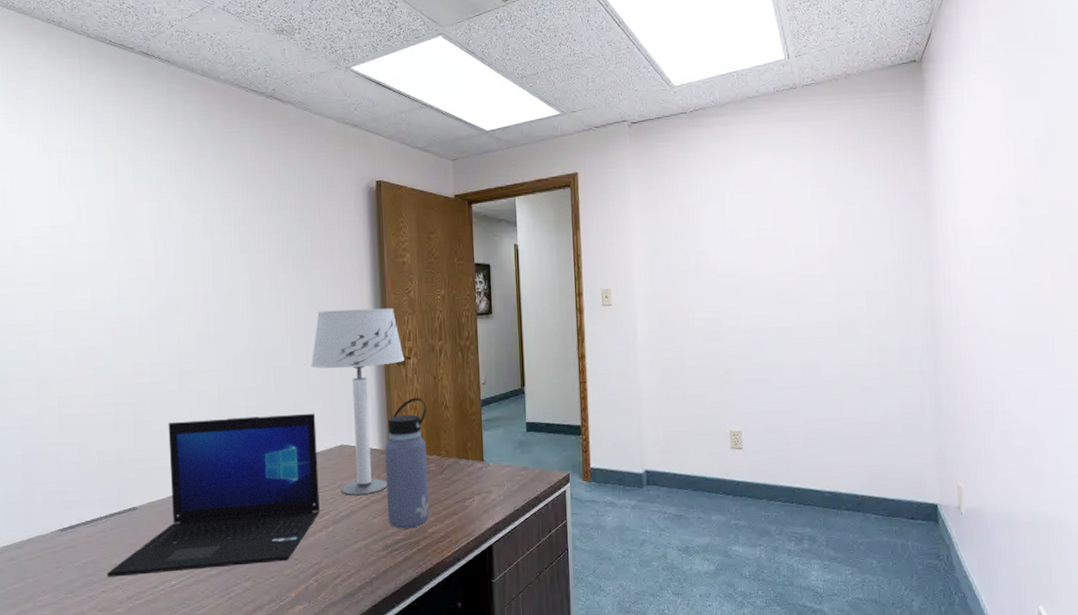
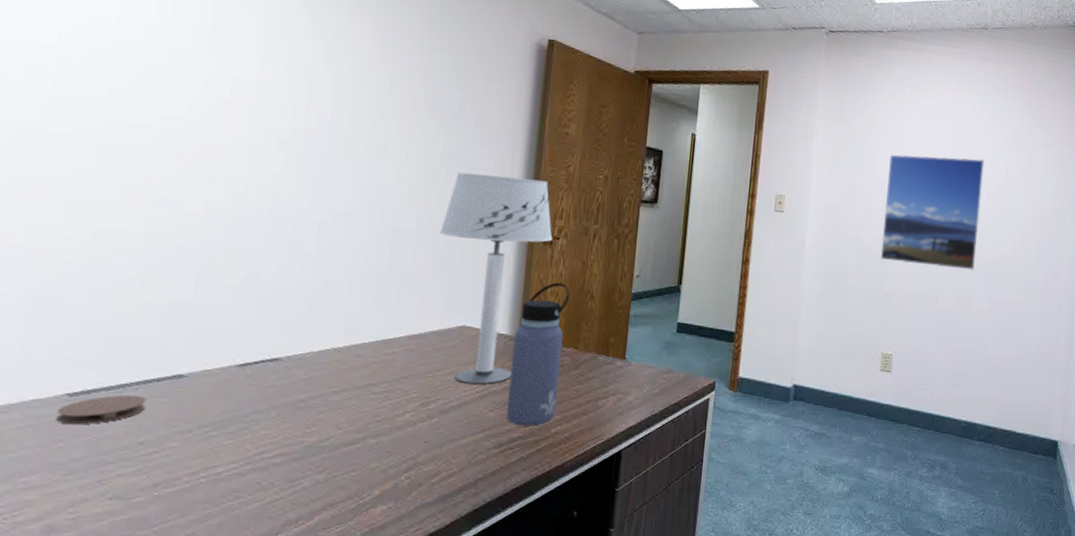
coaster: none [54,527,114,554] -> present [56,395,147,425]
laptop: present [107,413,320,577] -> none [128,276,437,458]
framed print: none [710,221,817,339] -> present [880,154,985,270]

